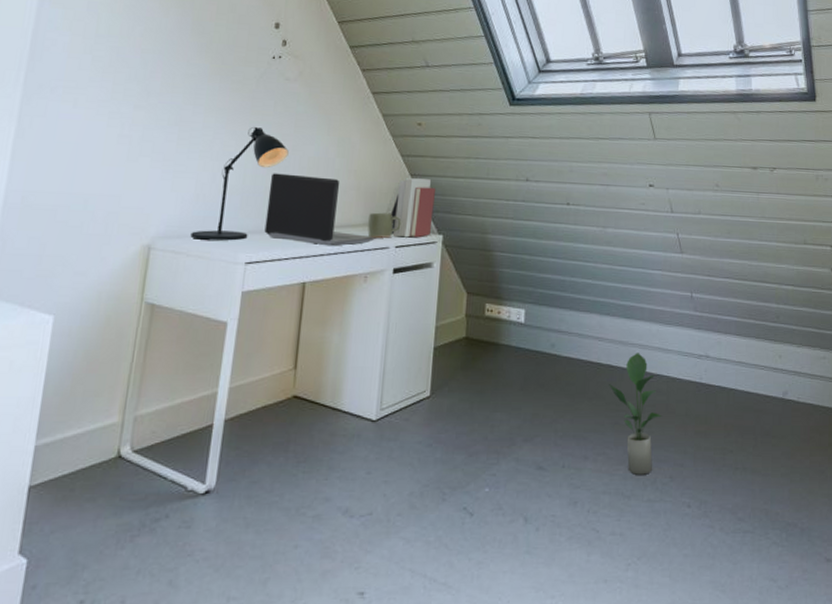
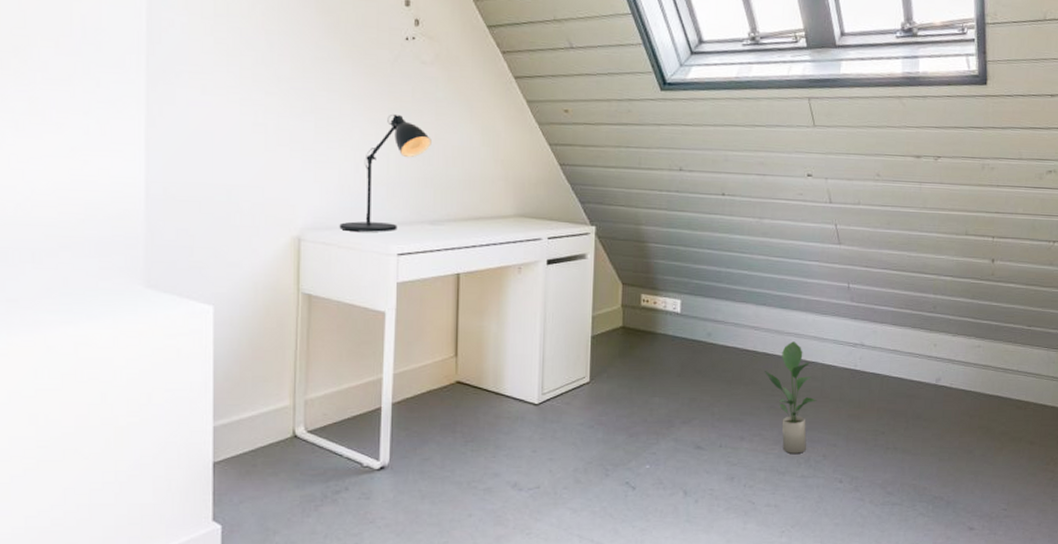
laptop computer: present [264,173,375,247] -> none [414,163,527,238]
mug: present [367,212,402,238] -> none [518,203,553,229]
books: present [386,177,435,238] -> none [536,167,586,229]

